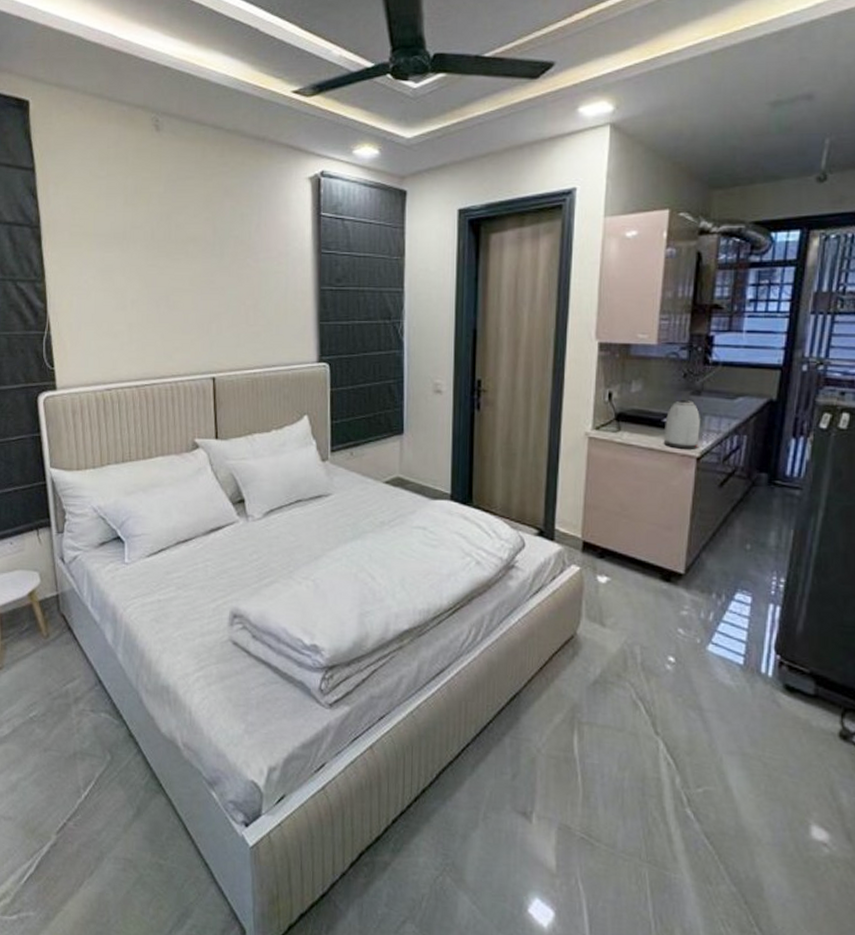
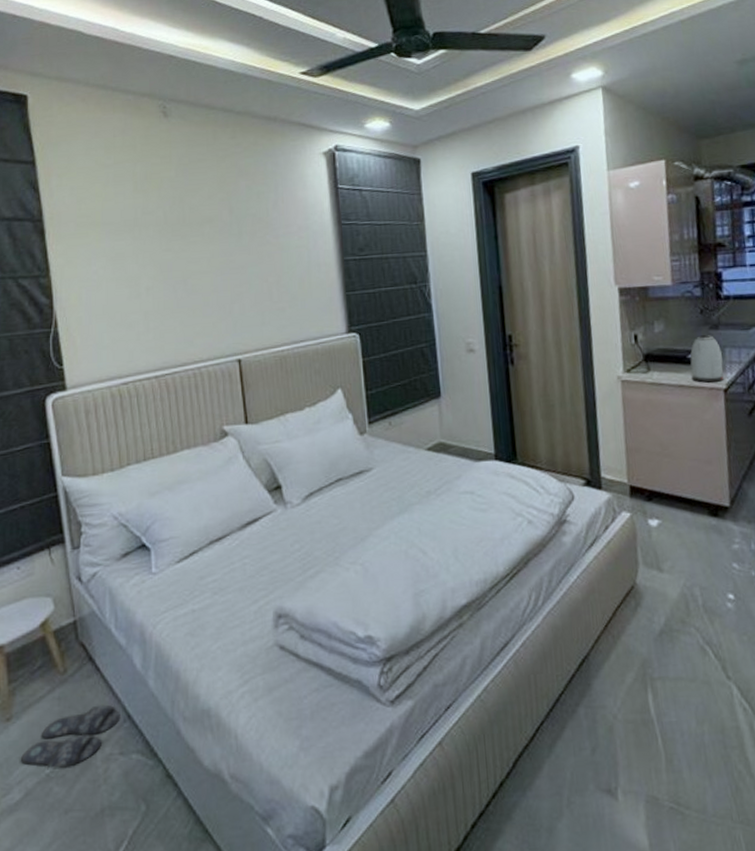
slippers: none [10,668,93,715] -> present [21,704,120,768]

